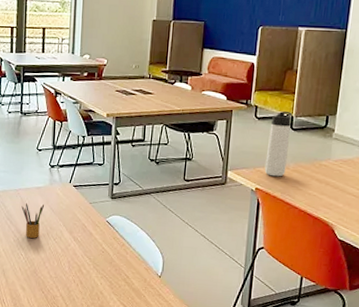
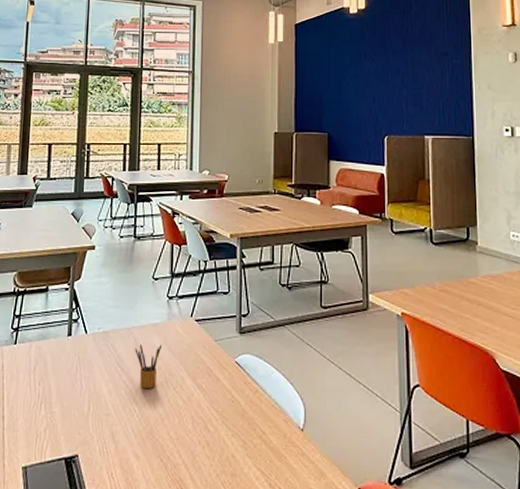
thermos bottle: present [264,112,292,177] -> none [408,224,432,298]

